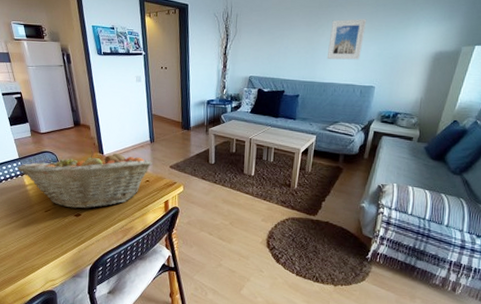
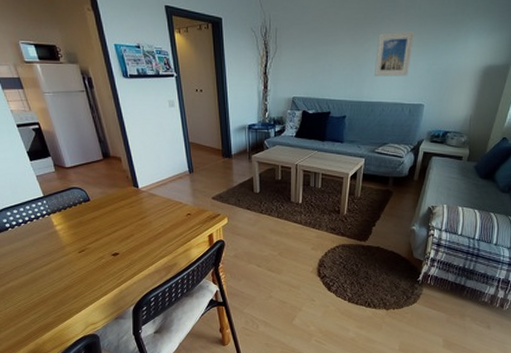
fruit basket: present [16,151,152,209] -> none [42,185,192,248]

